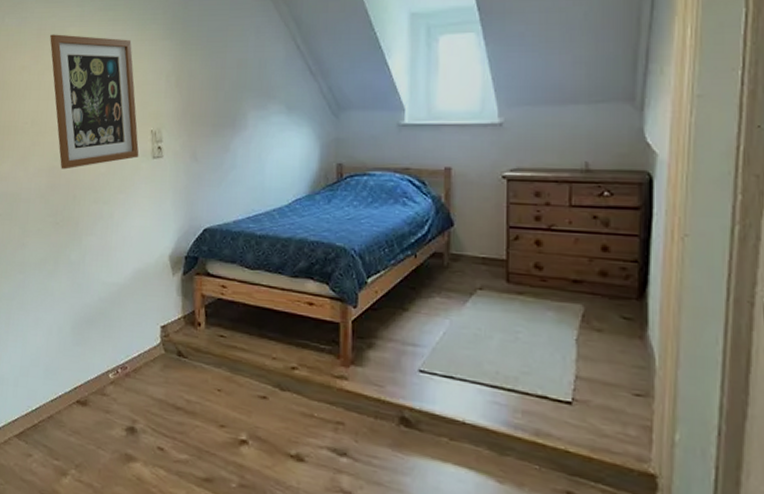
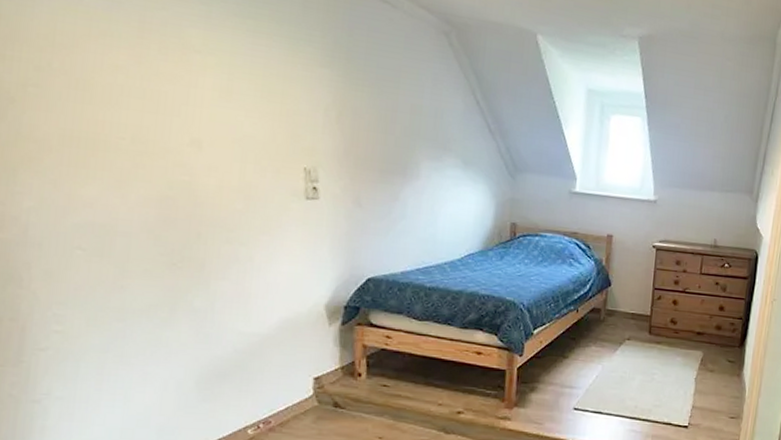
wall art: present [50,34,139,170] -> none [159,31,289,202]

